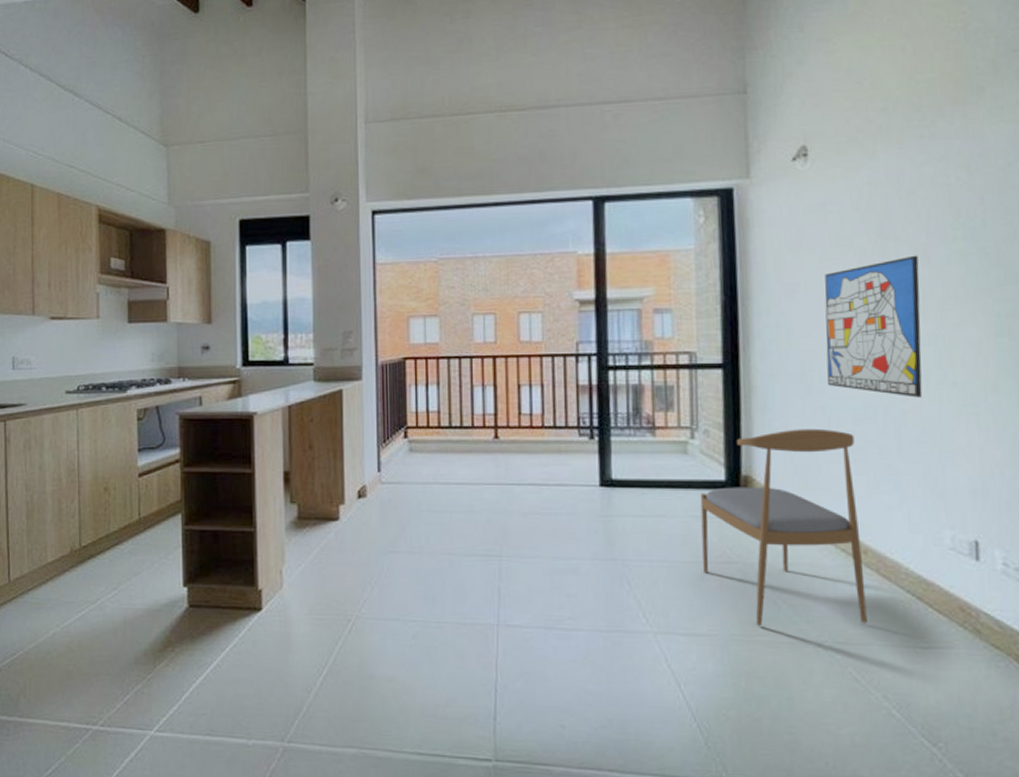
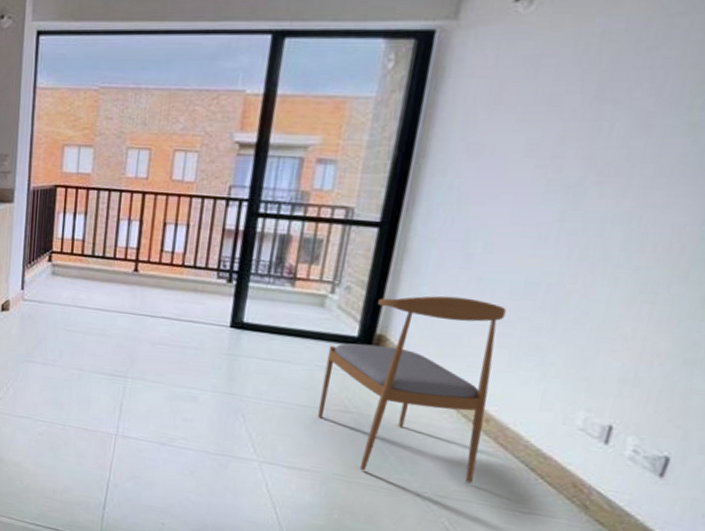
wall art: present [824,255,923,398] -> none [491,123,638,279]

